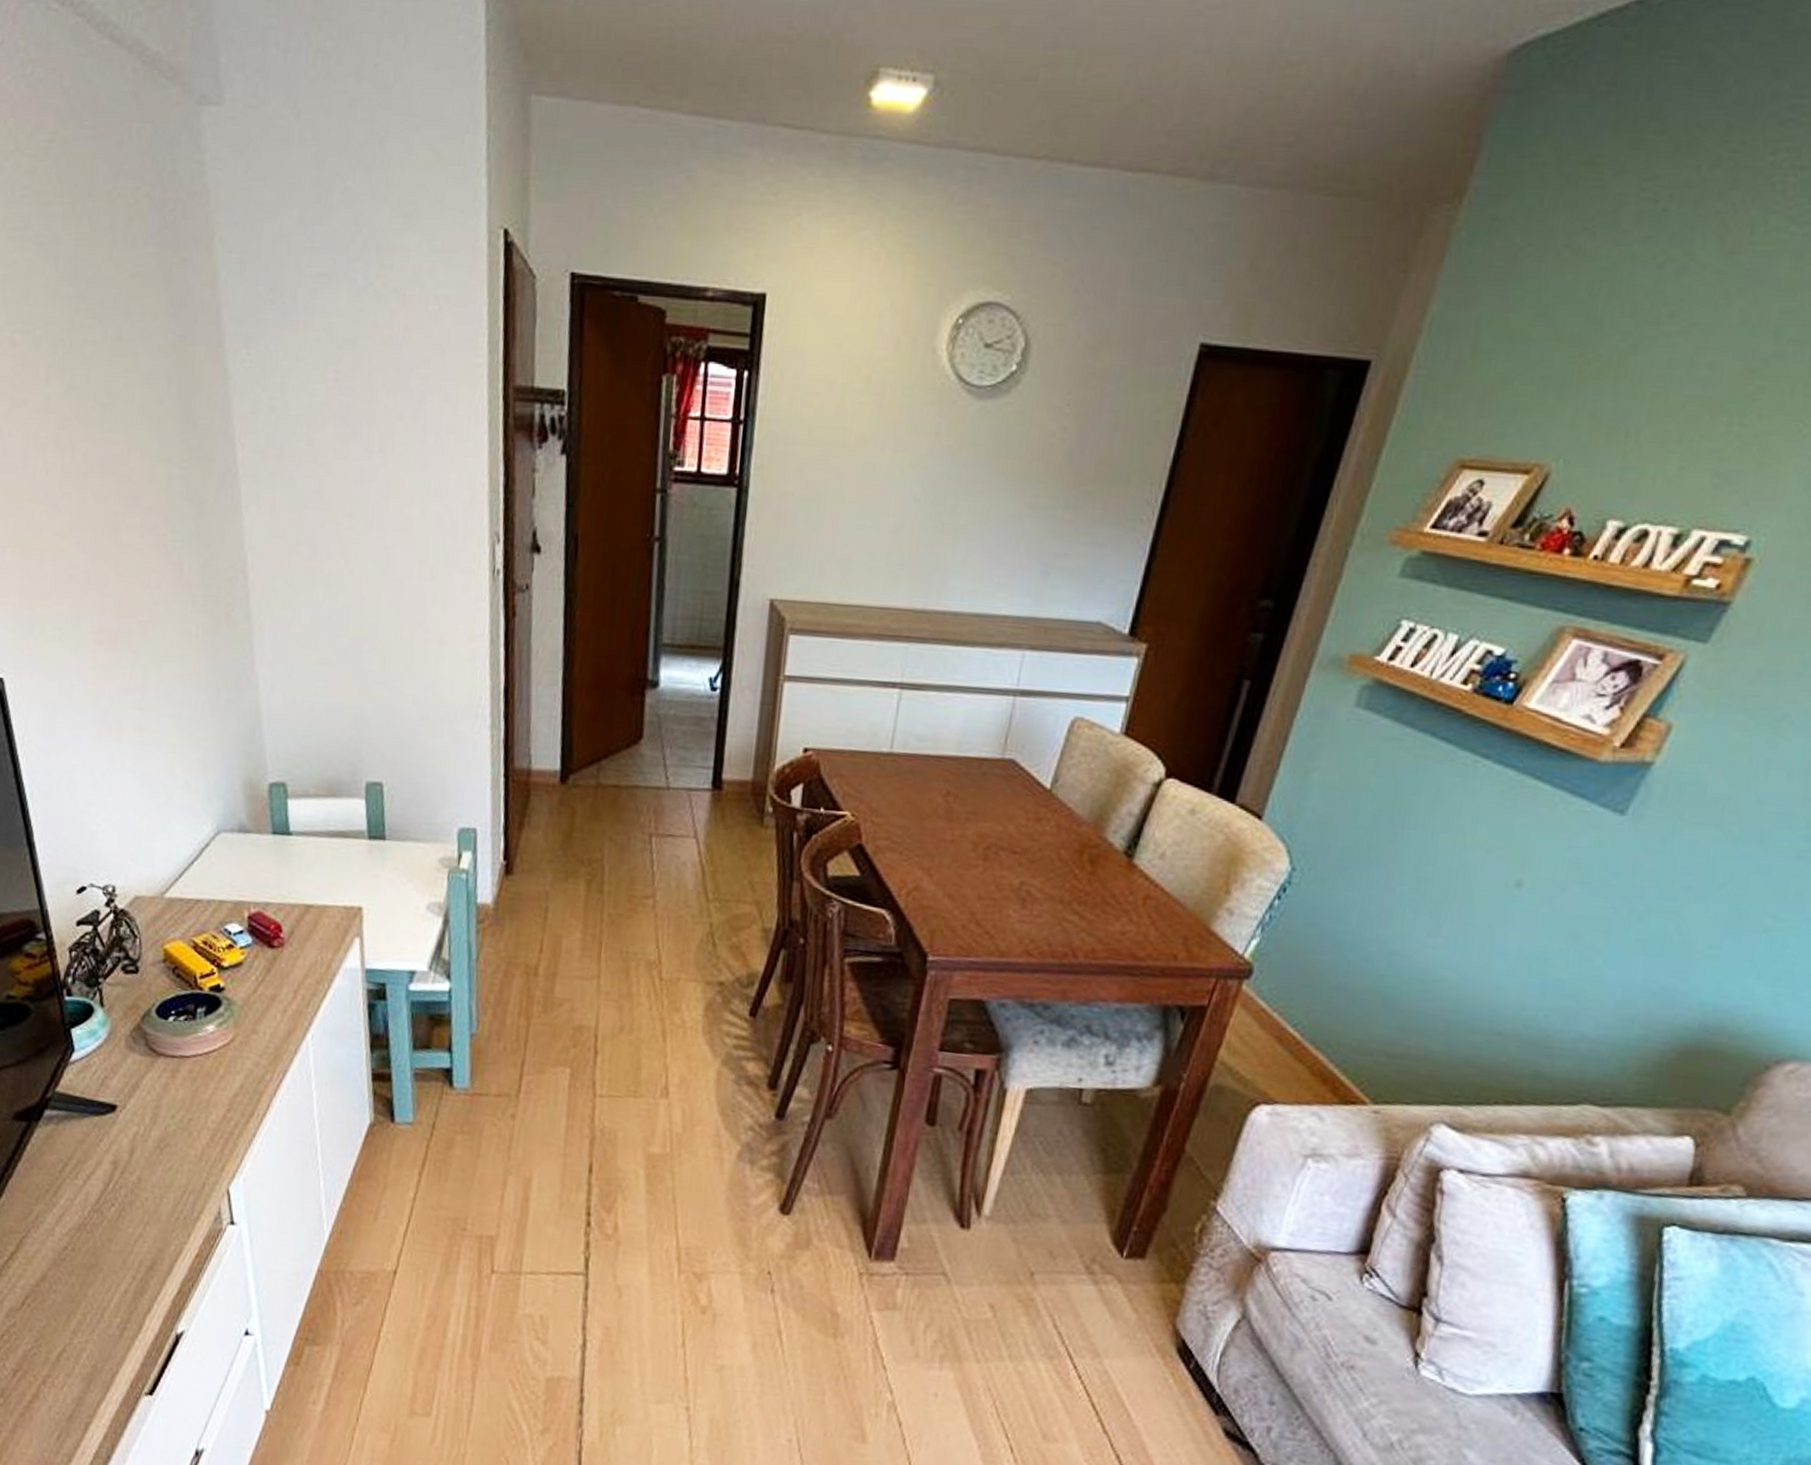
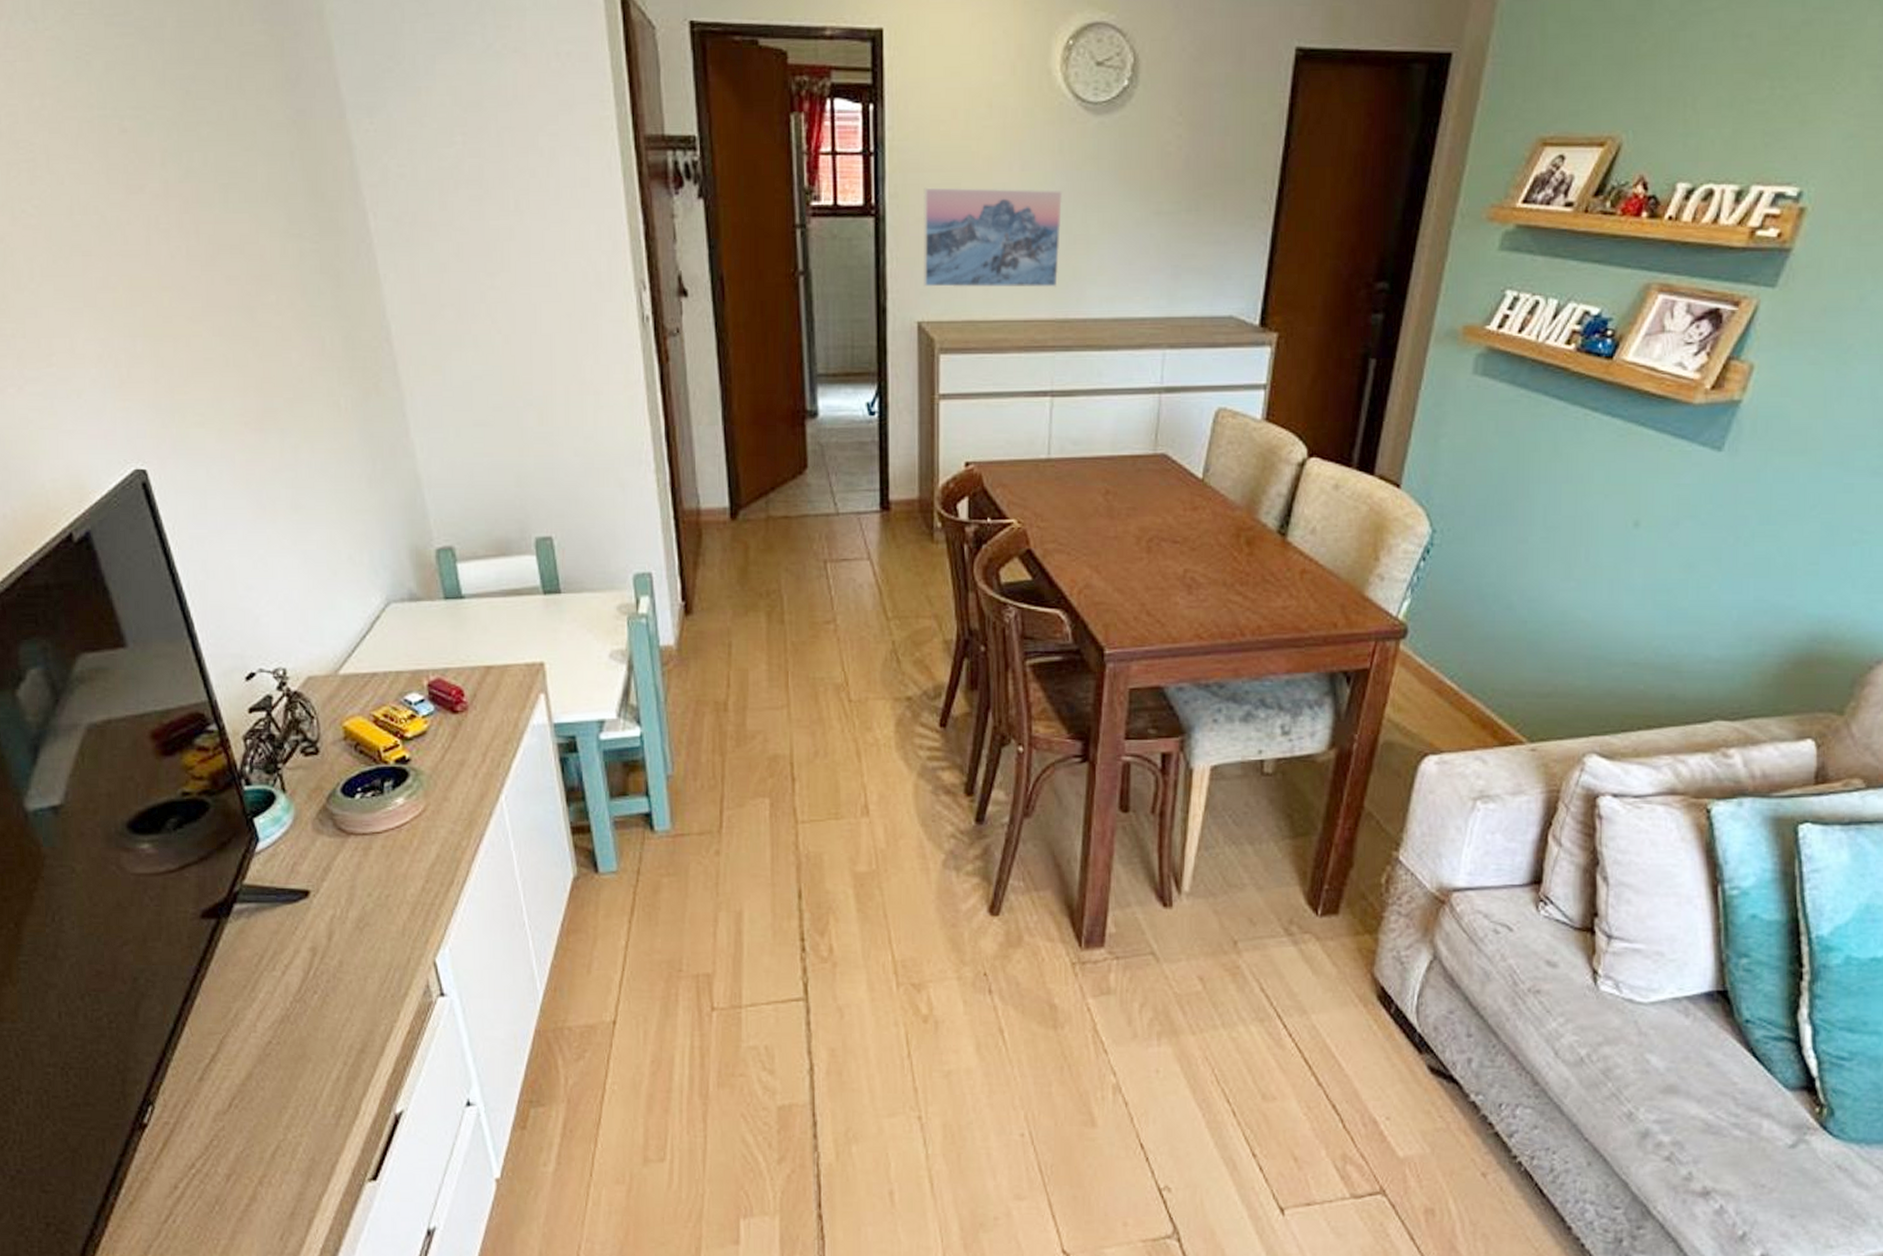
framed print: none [779,461,934,576] -> present [922,187,1063,288]

